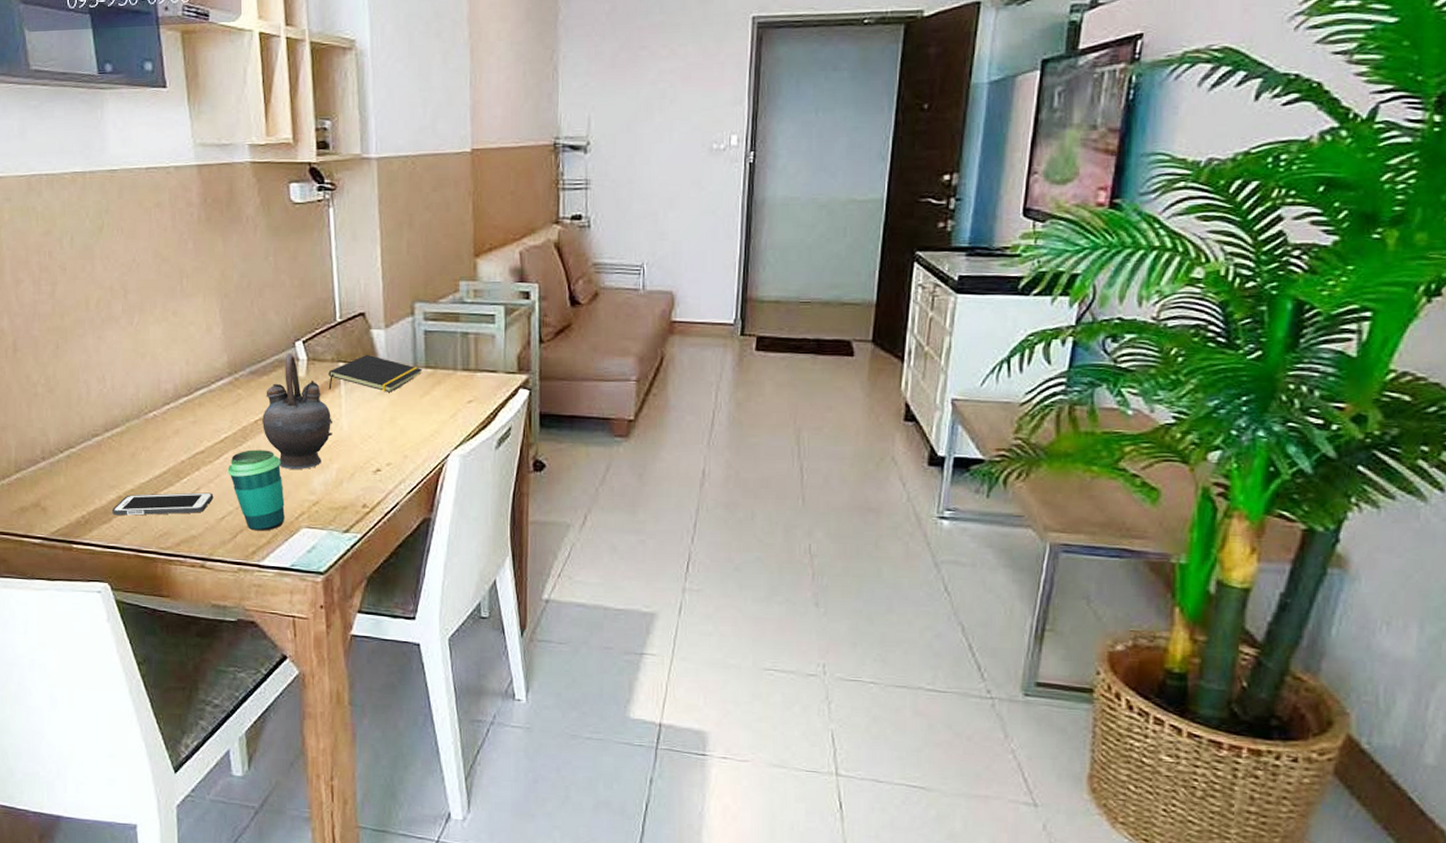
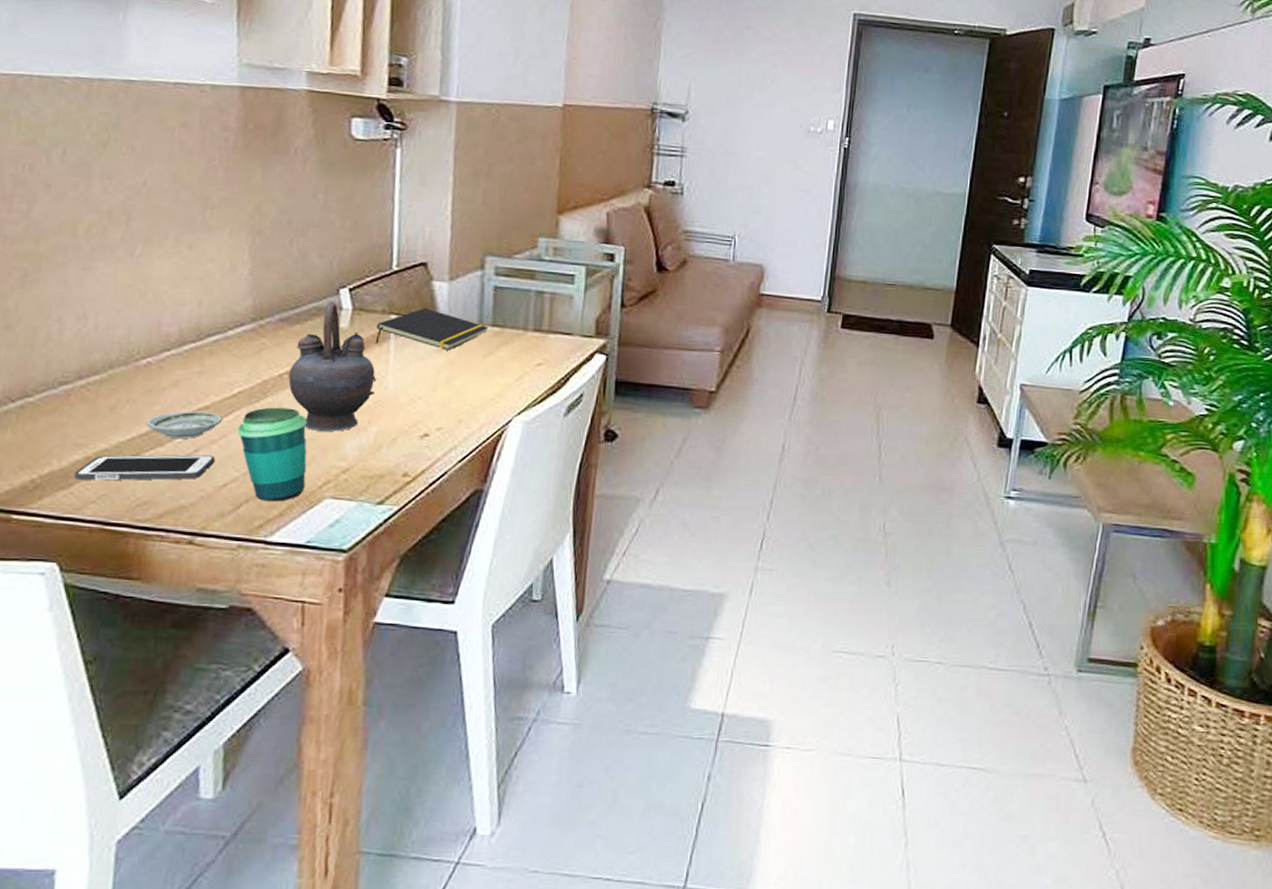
saucer: none [159,455,216,480] -> present [146,410,223,439]

